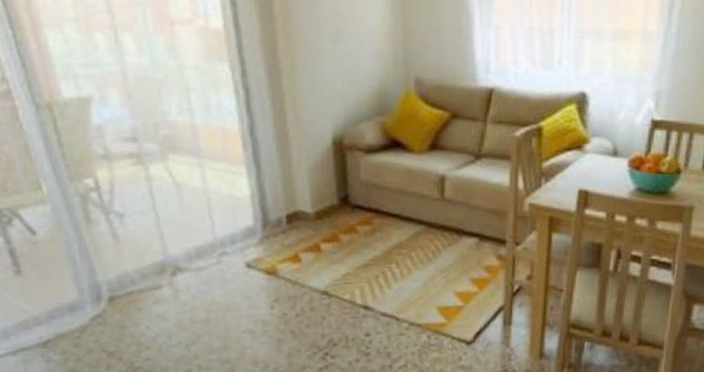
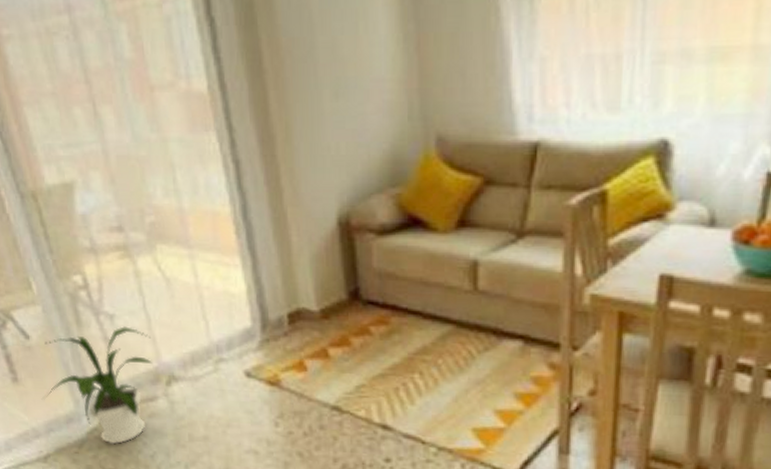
house plant: none [46,224,159,329] -> present [42,326,152,445]

